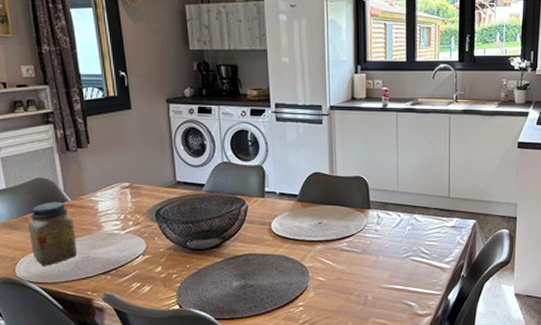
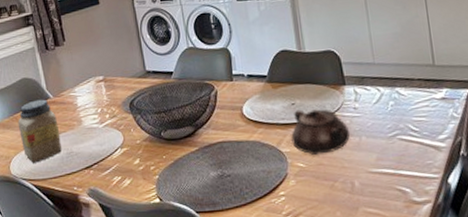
teapot: none [315,228,370,270] -> present [291,109,351,155]

